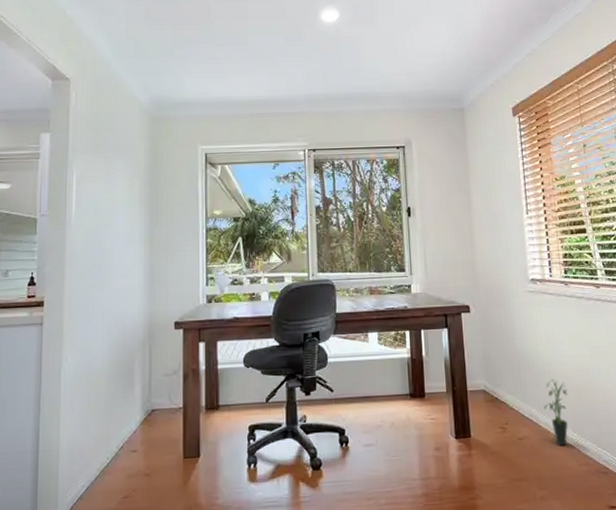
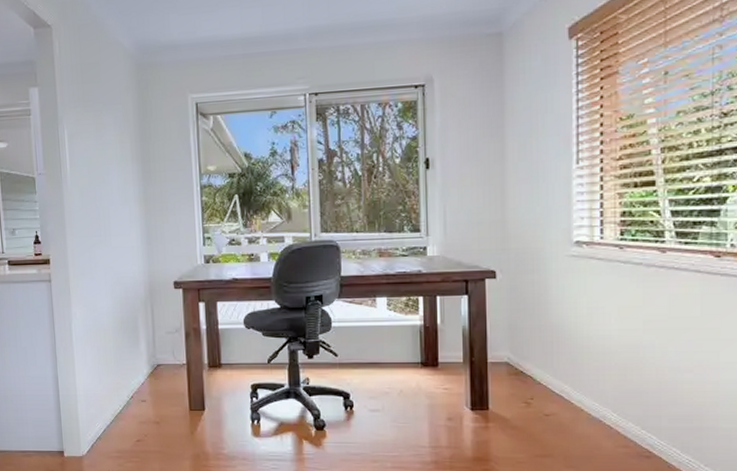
potted plant: present [543,379,568,446] -> none [578,354,610,426]

